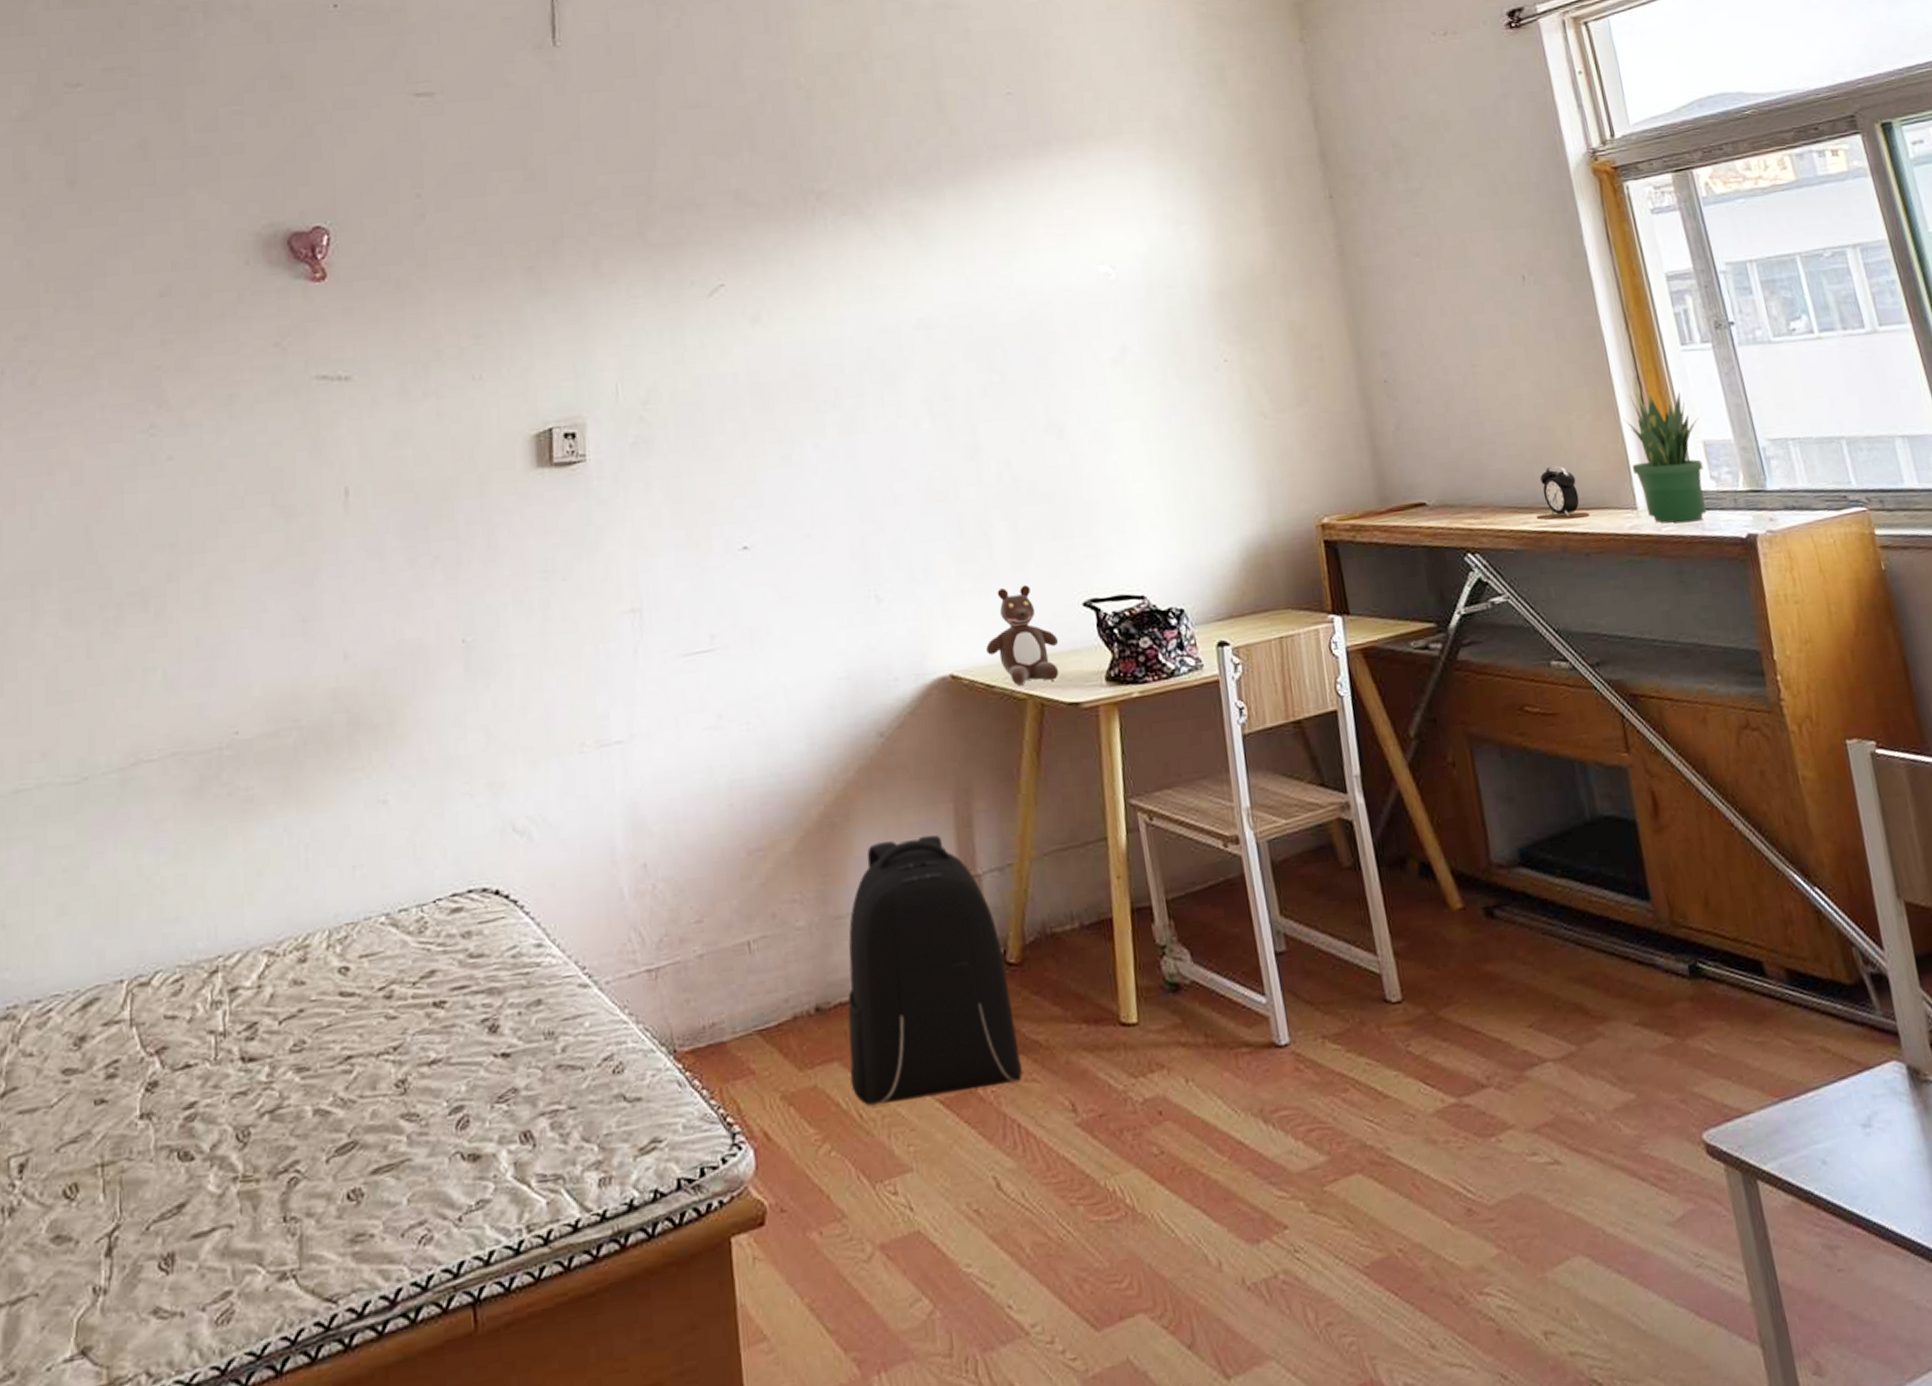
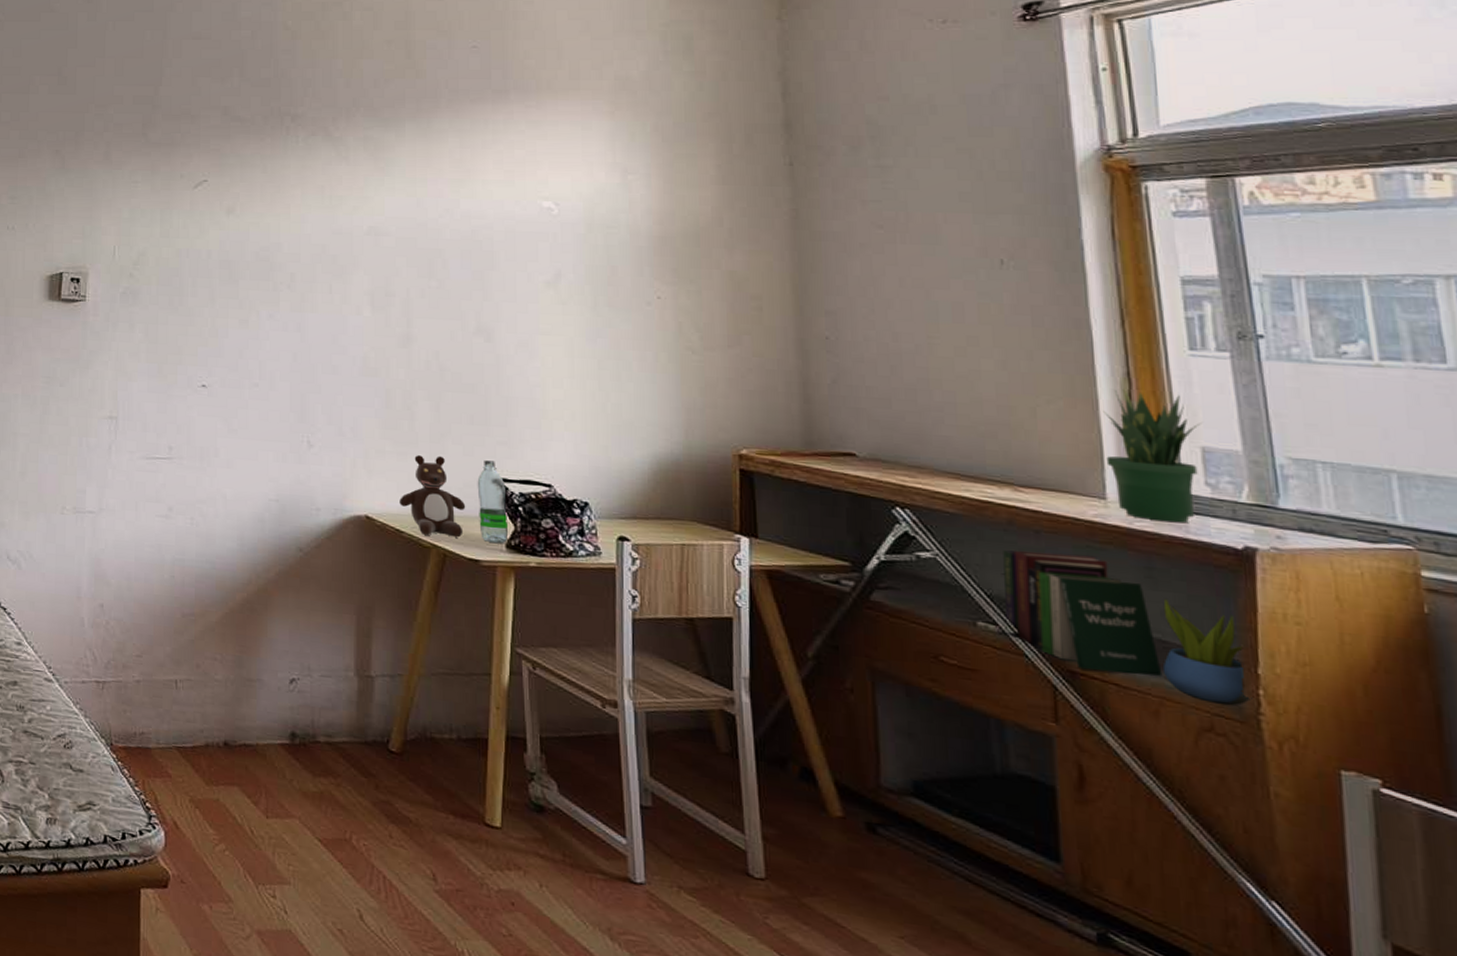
backpack: present [848,834,1022,1106] -> none [246,632,391,844]
bottle: none [1067,579,1107,678] -> present [477,460,509,543]
alarm clock: present [1536,465,1590,521] -> none [981,442,1047,497]
books: none [1562,570,1704,691] -> present [1003,550,1163,676]
succulent plant: none [1695,600,1774,699] -> present [1162,598,1253,706]

